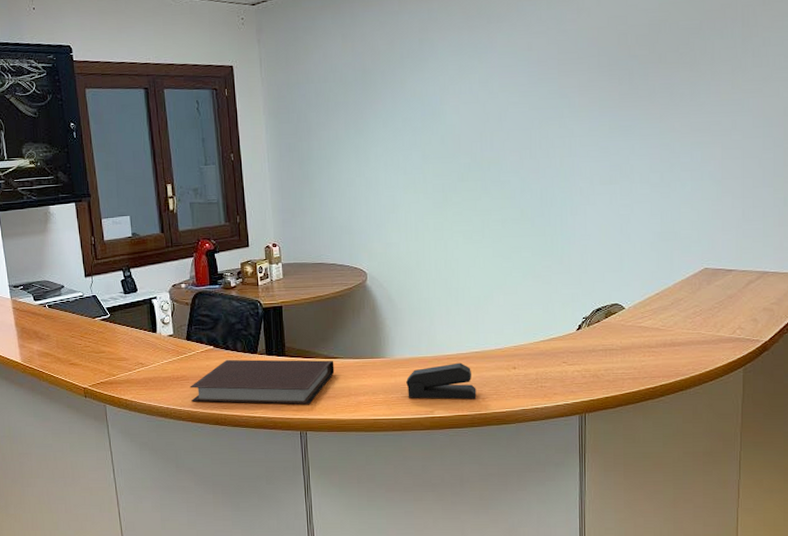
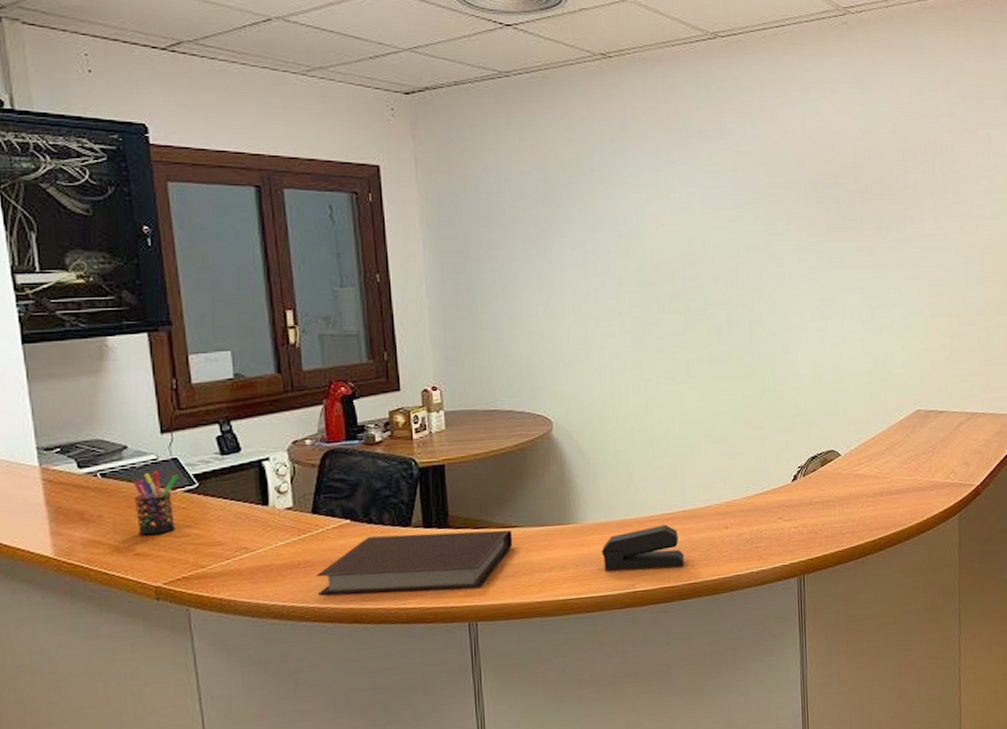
pen holder: none [68,305,97,351] -> present [133,471,178,536]

